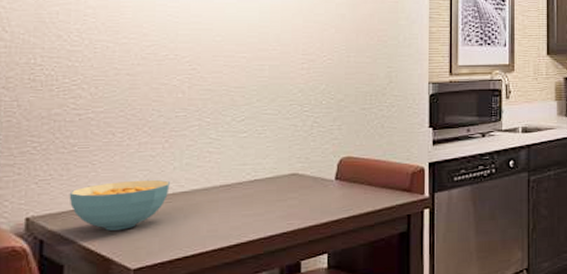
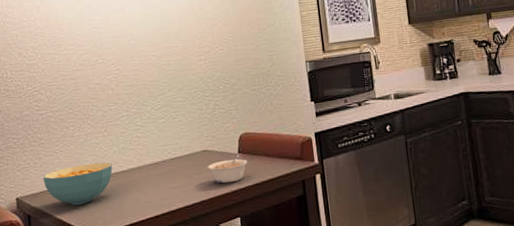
legume: none [294,180,345,214] -> present [207,154,248,184]

